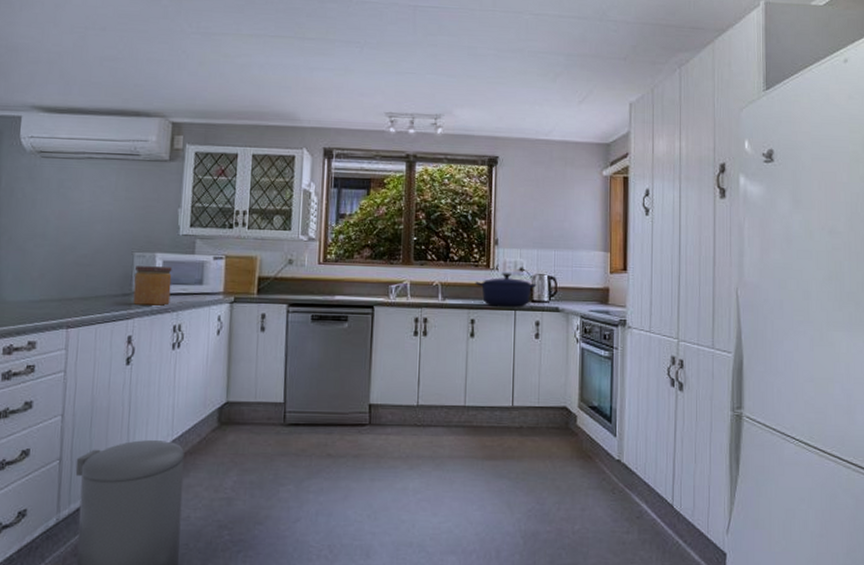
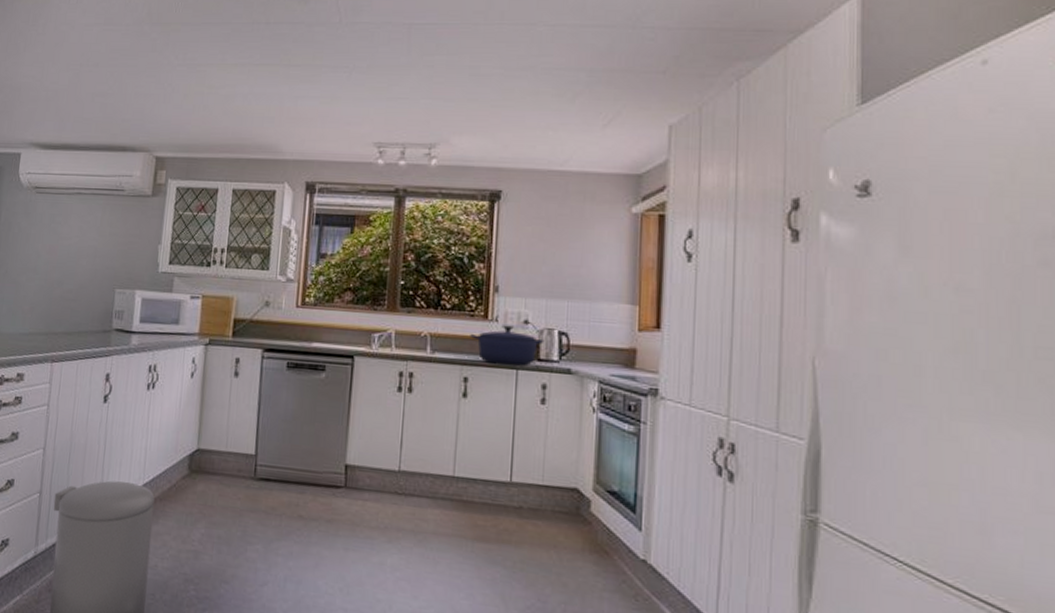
jar: present [133,266,172,306] -> none [112,302,151,344]

